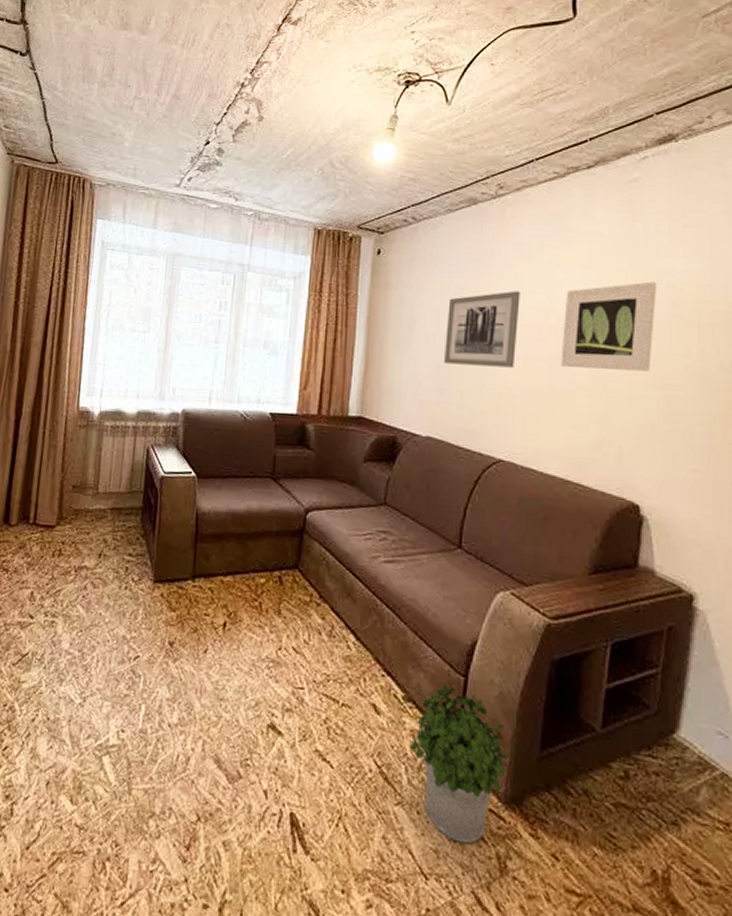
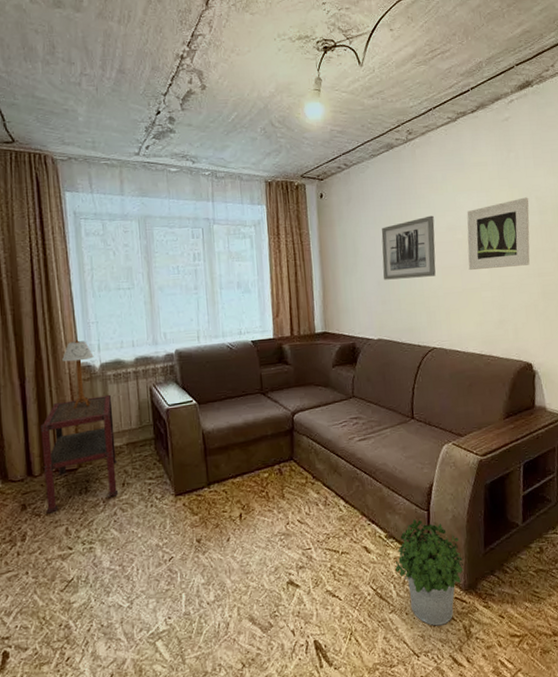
side table: none [14,446,105,571] -> present [40,394,119,514]
table lamp: none [62,381,95,458] -> present [62,340,94,409]

